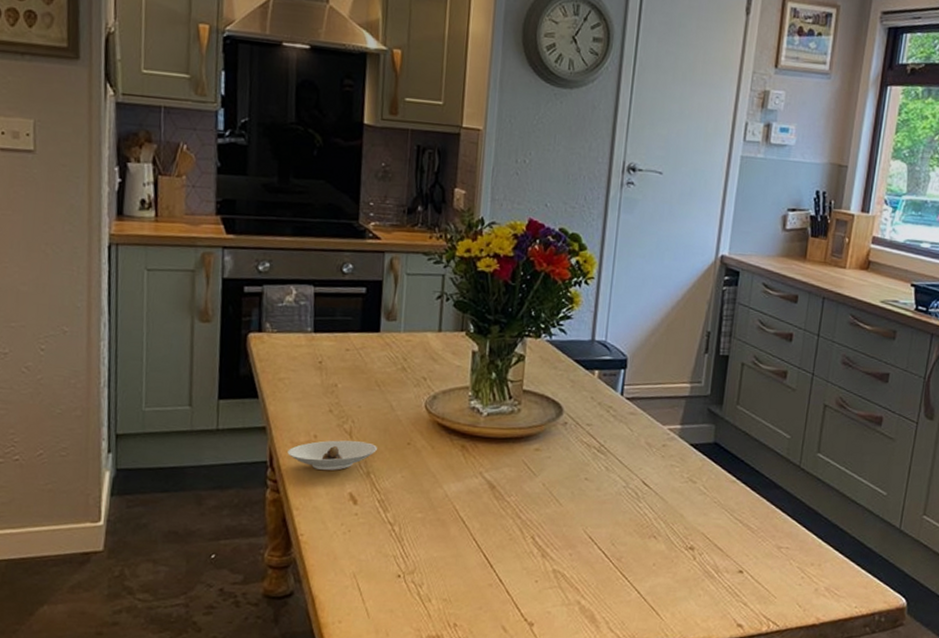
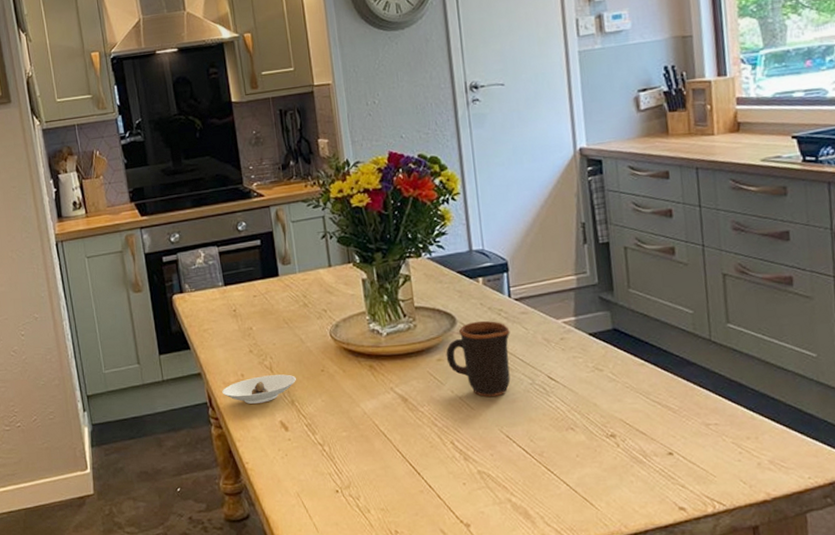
mug: none [544,415,615,495] -> present [446,320,511,397]

